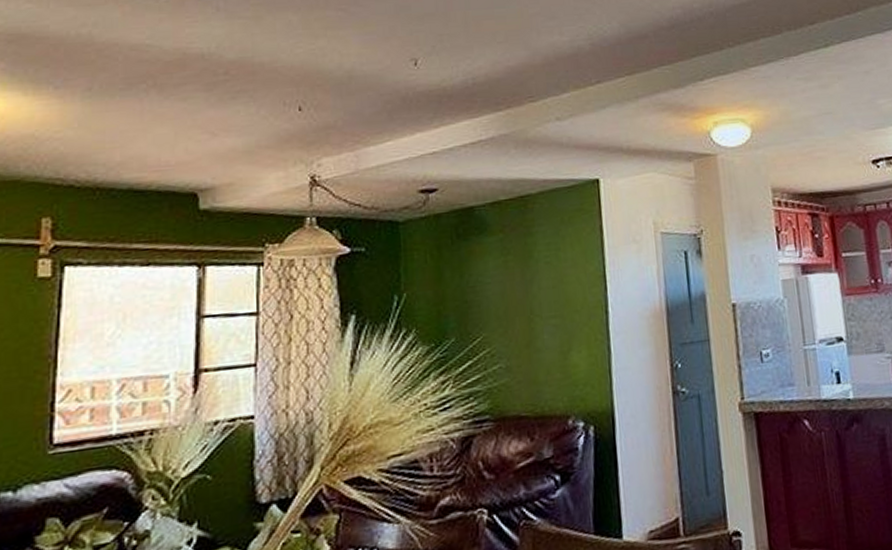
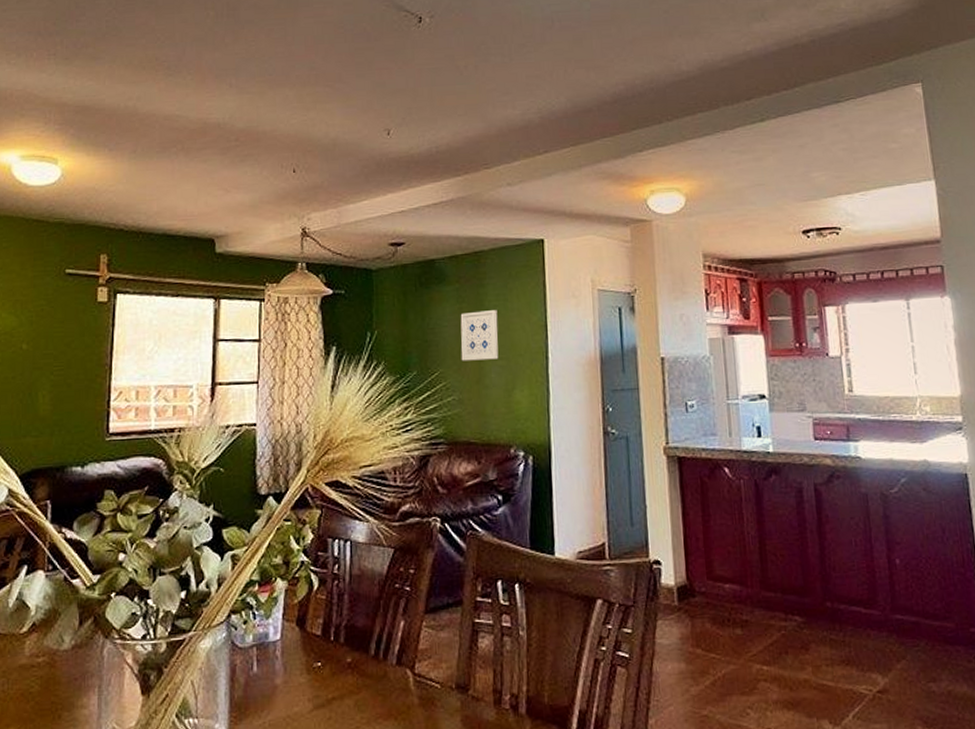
wall art: none [505,261,552,323] -> present [460,310,499,361]

